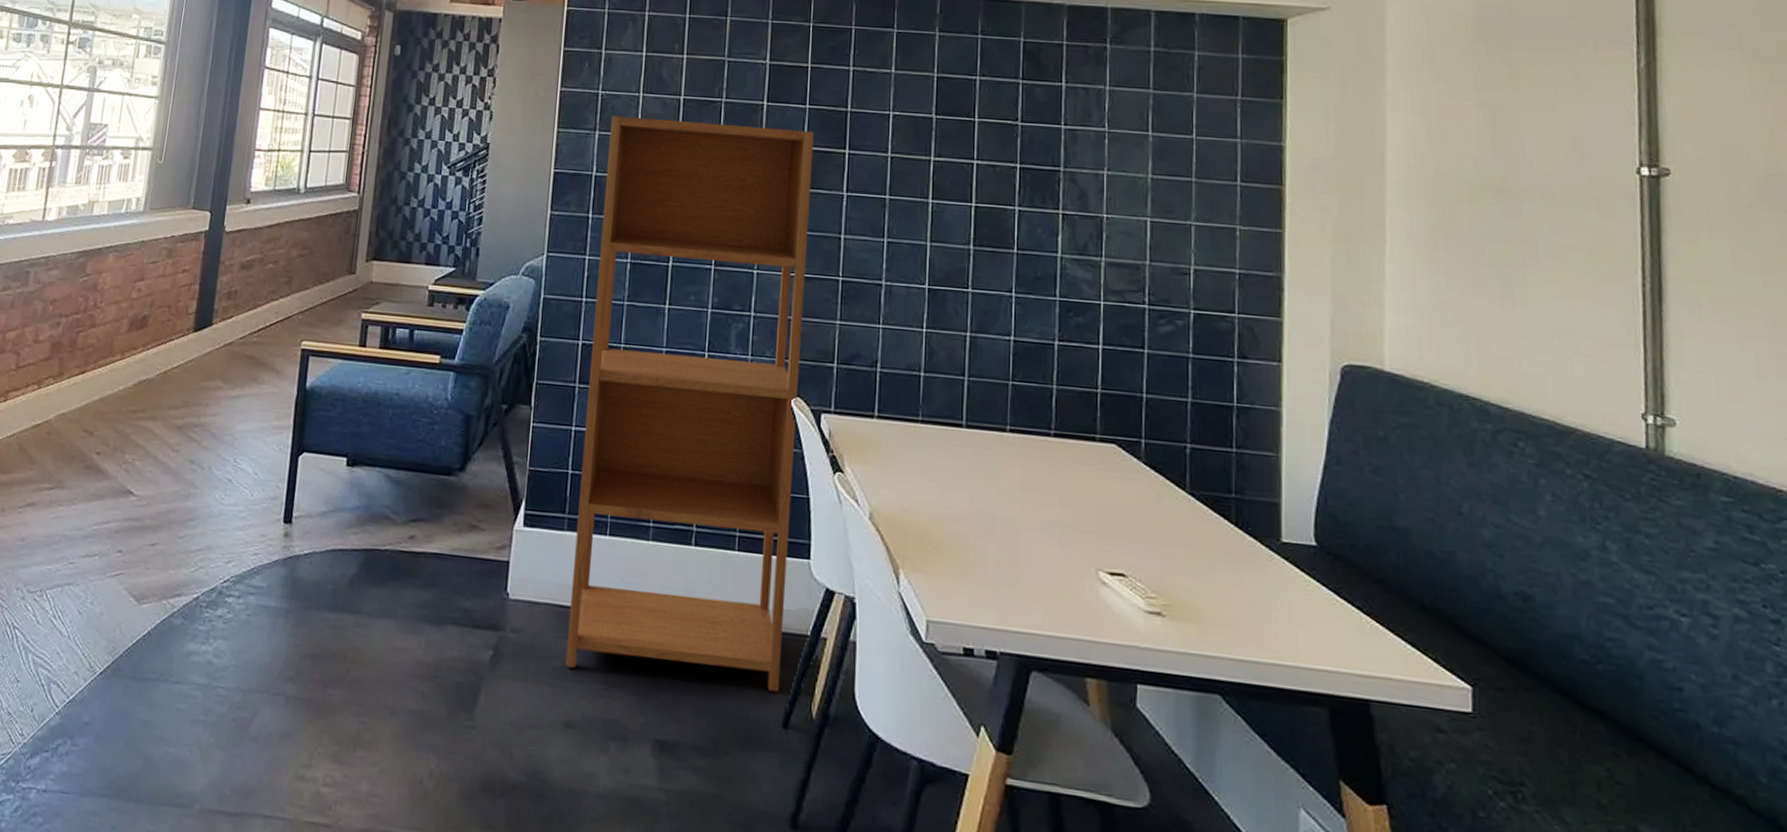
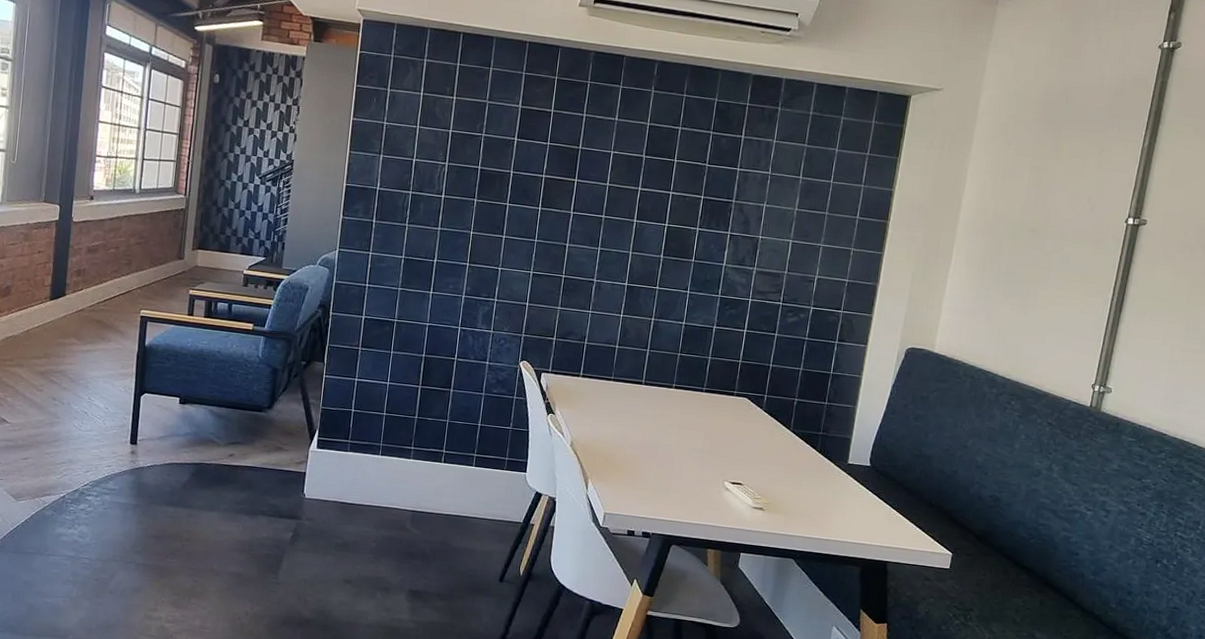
bookcase: present [565,115,814,692] -> none [346,142,552,559]

